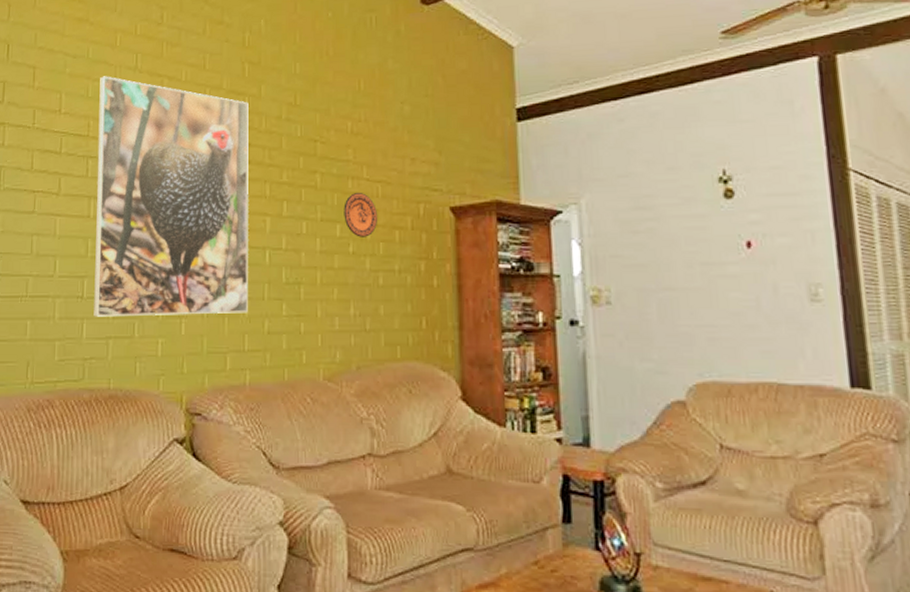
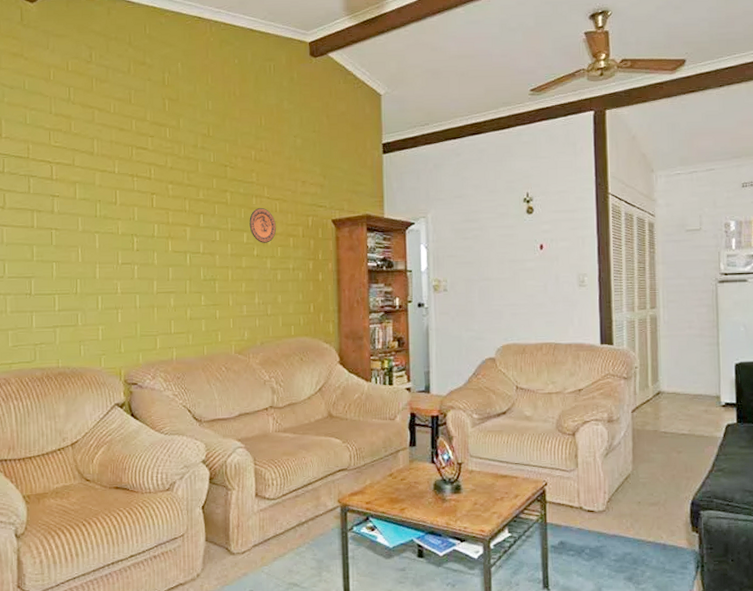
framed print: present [93,76,249,317] -> none [36,106,173,310]

